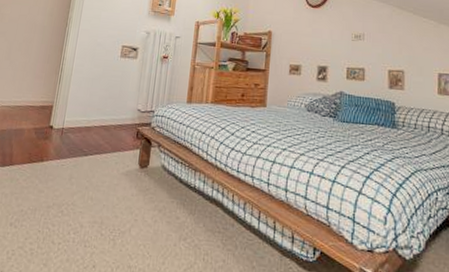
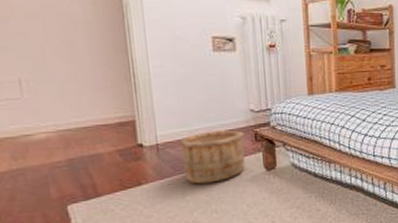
wooden bucket: none [75,123,129,171] -> present [178,129,245,184]

